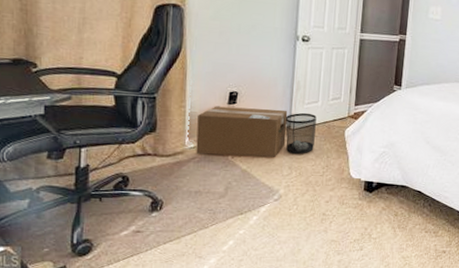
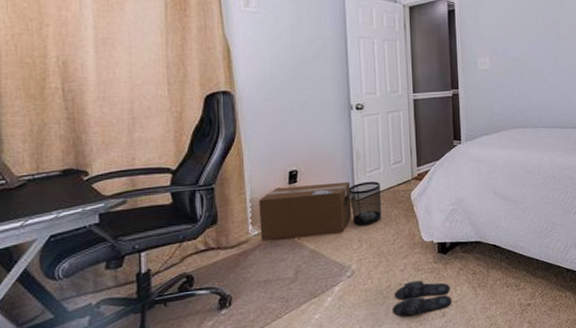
slippers: none [313,213,371,246] -> present [393,280,452,317]

